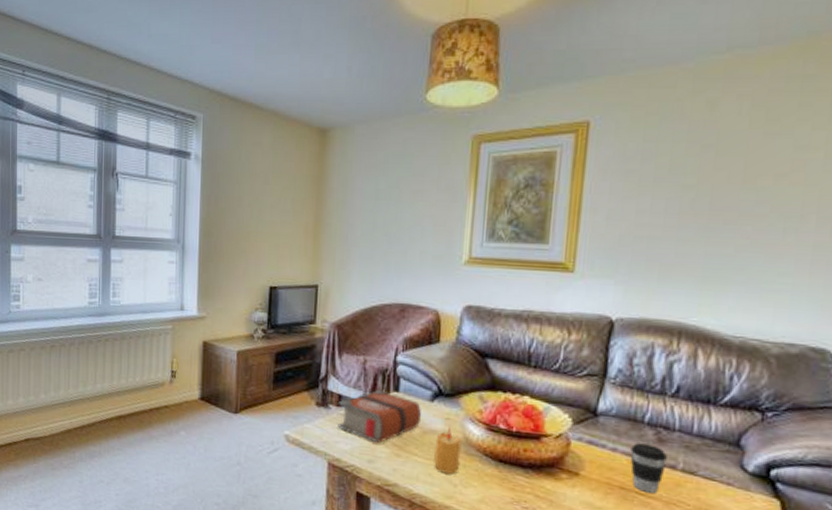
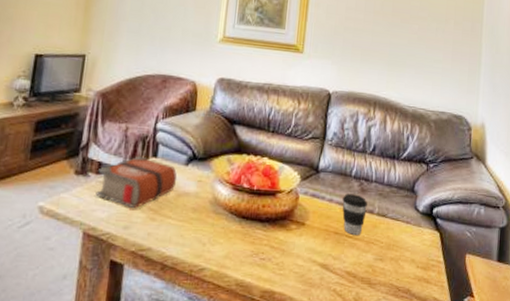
candle: present [434,427,462,474] -> none [186,189,211,234]

